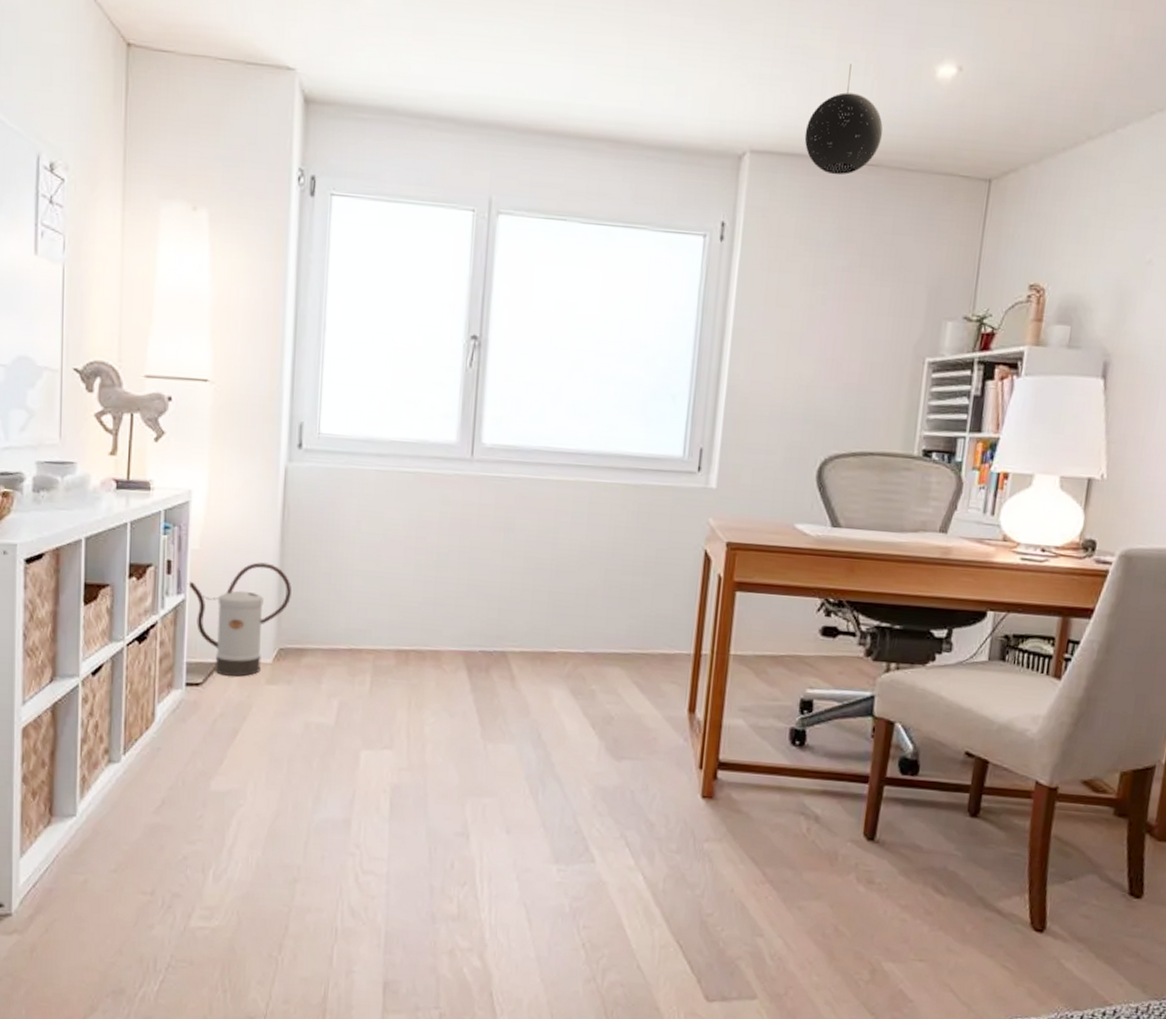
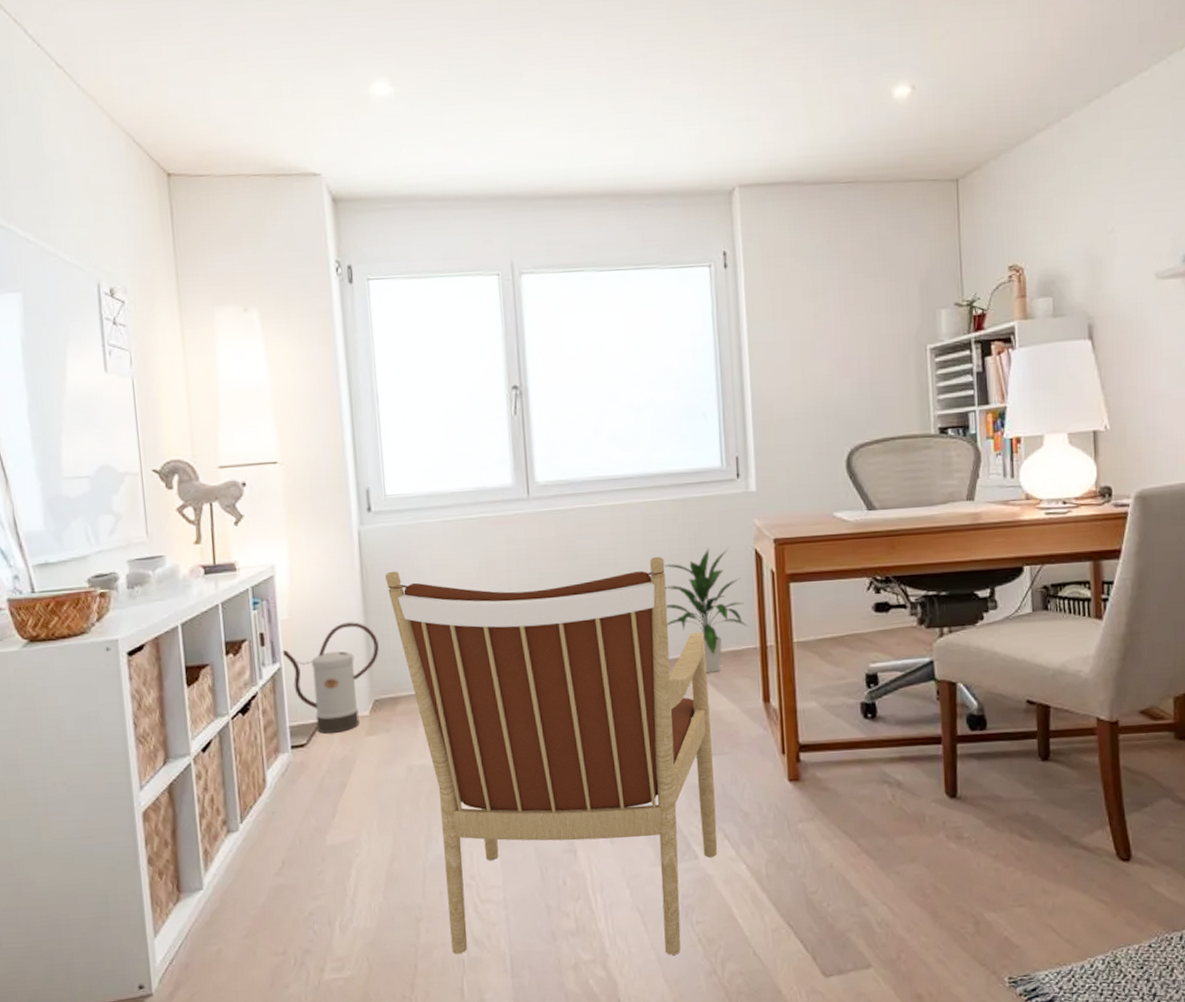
armchair: none [307,515,638,956] -> present [384,556,718,955]
indoor plant: none [599,541,685,674] -> present [663,548,749,674]
pendant light: present [804,64,883,175] -> none [785,97,855,196]

